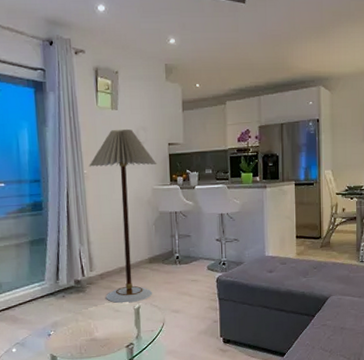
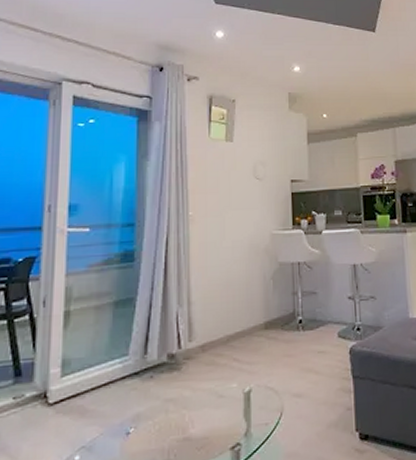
floor lamp: present [89,129,157,304] -> none [195,163,278,386]

